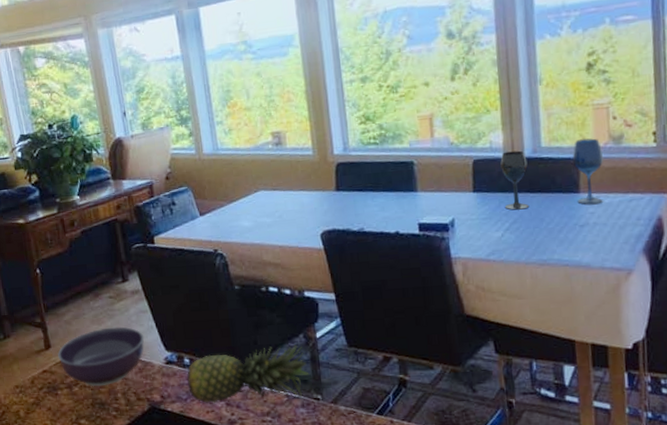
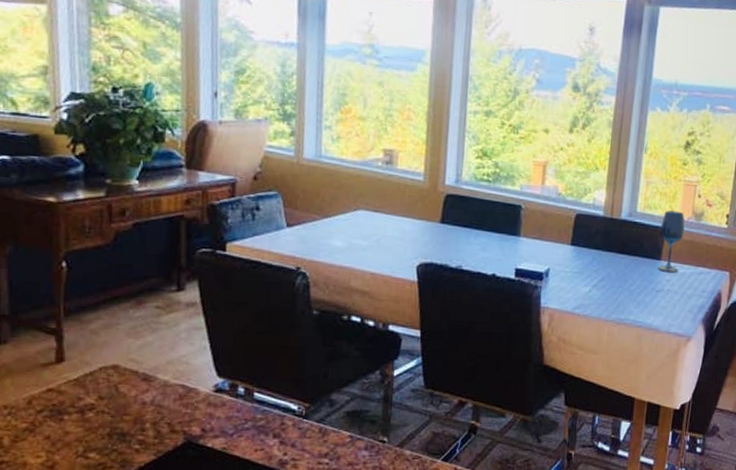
bowl: present [58,327,145,387] -> none [72,343,193,413]
fruit: present [186,345,310,403] -> none [236,381,379,440]
wine glass: present [500,150,530,210] -> none [597,211,623,269]

